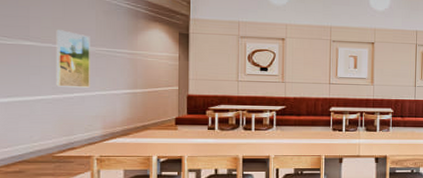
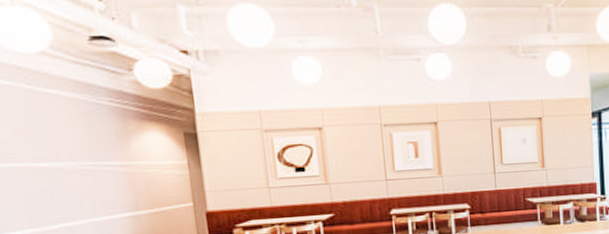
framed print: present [56,30,90,88] -> none [21,143,78,218]

